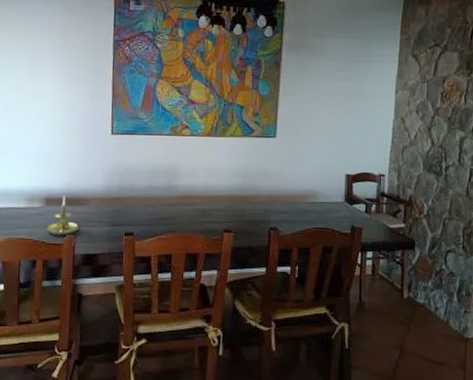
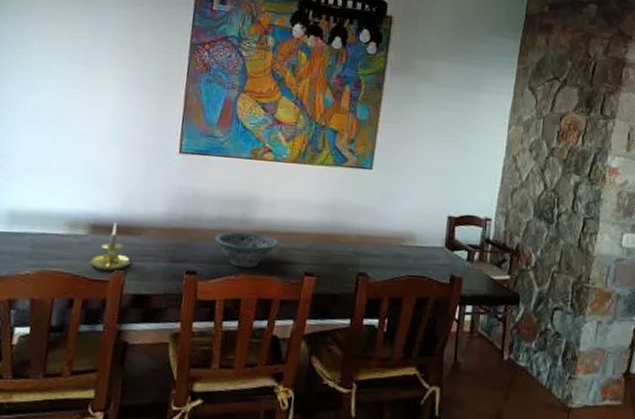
decorative bowl: none [146,198,200,228] -> present [214,231,279,268]

